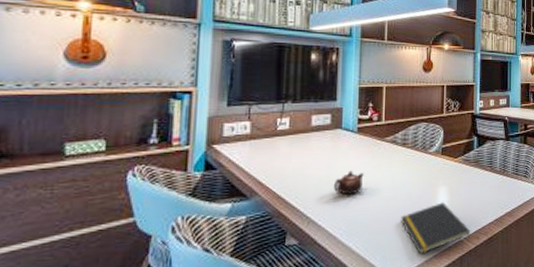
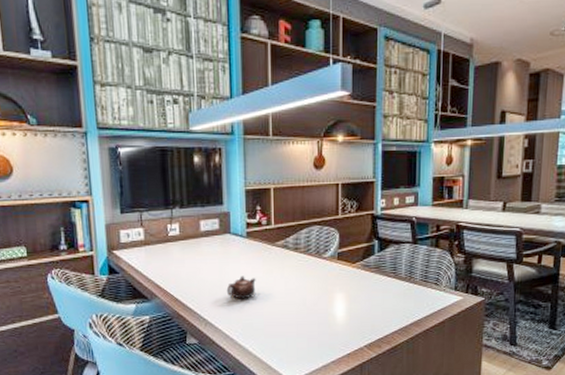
notepad: present [401,202,471,255] -> none [296,309,372,360]

